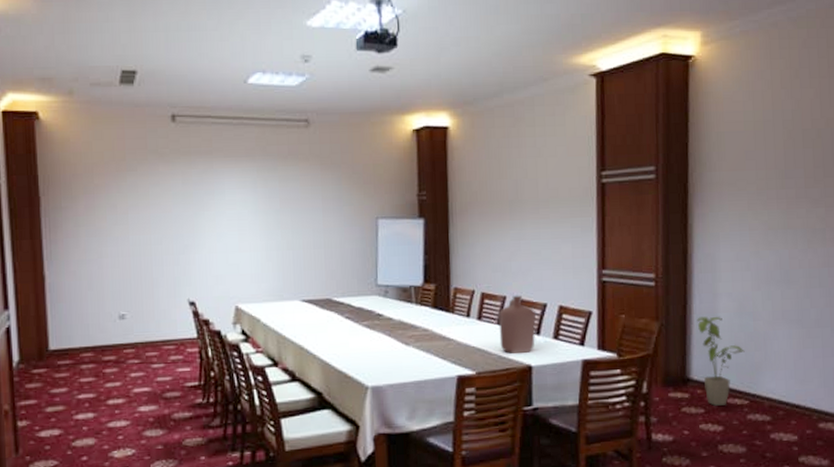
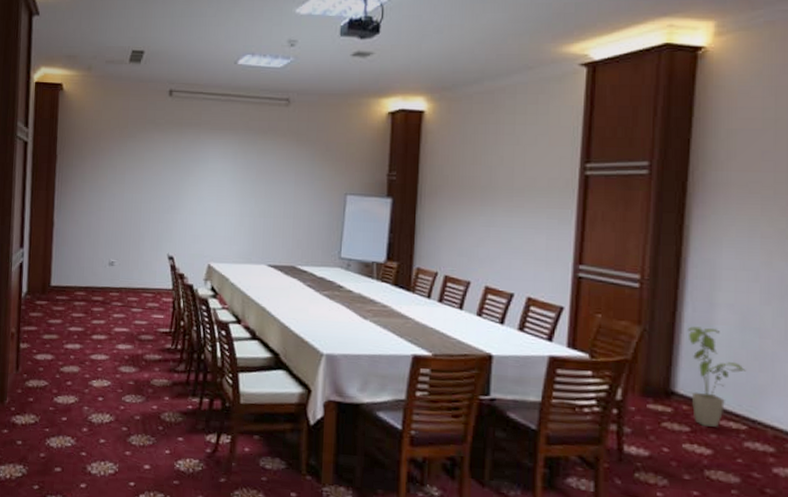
water jug: present [498,295,537,353] -> none [460,281,502,341]

